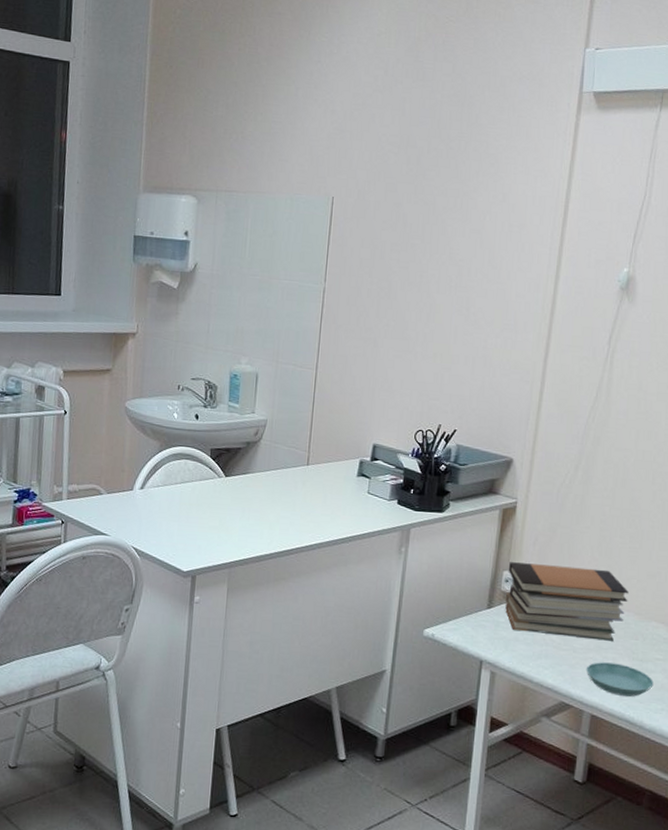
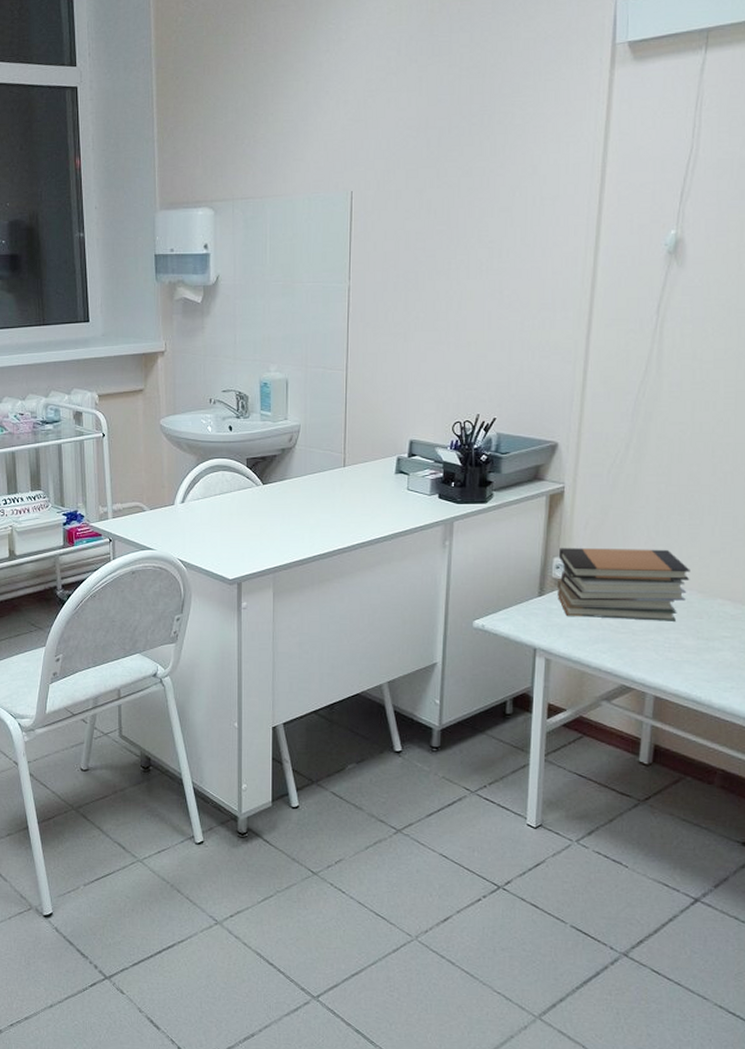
saucer: present [586,662,654,697] -> none [647,643,722,676]

